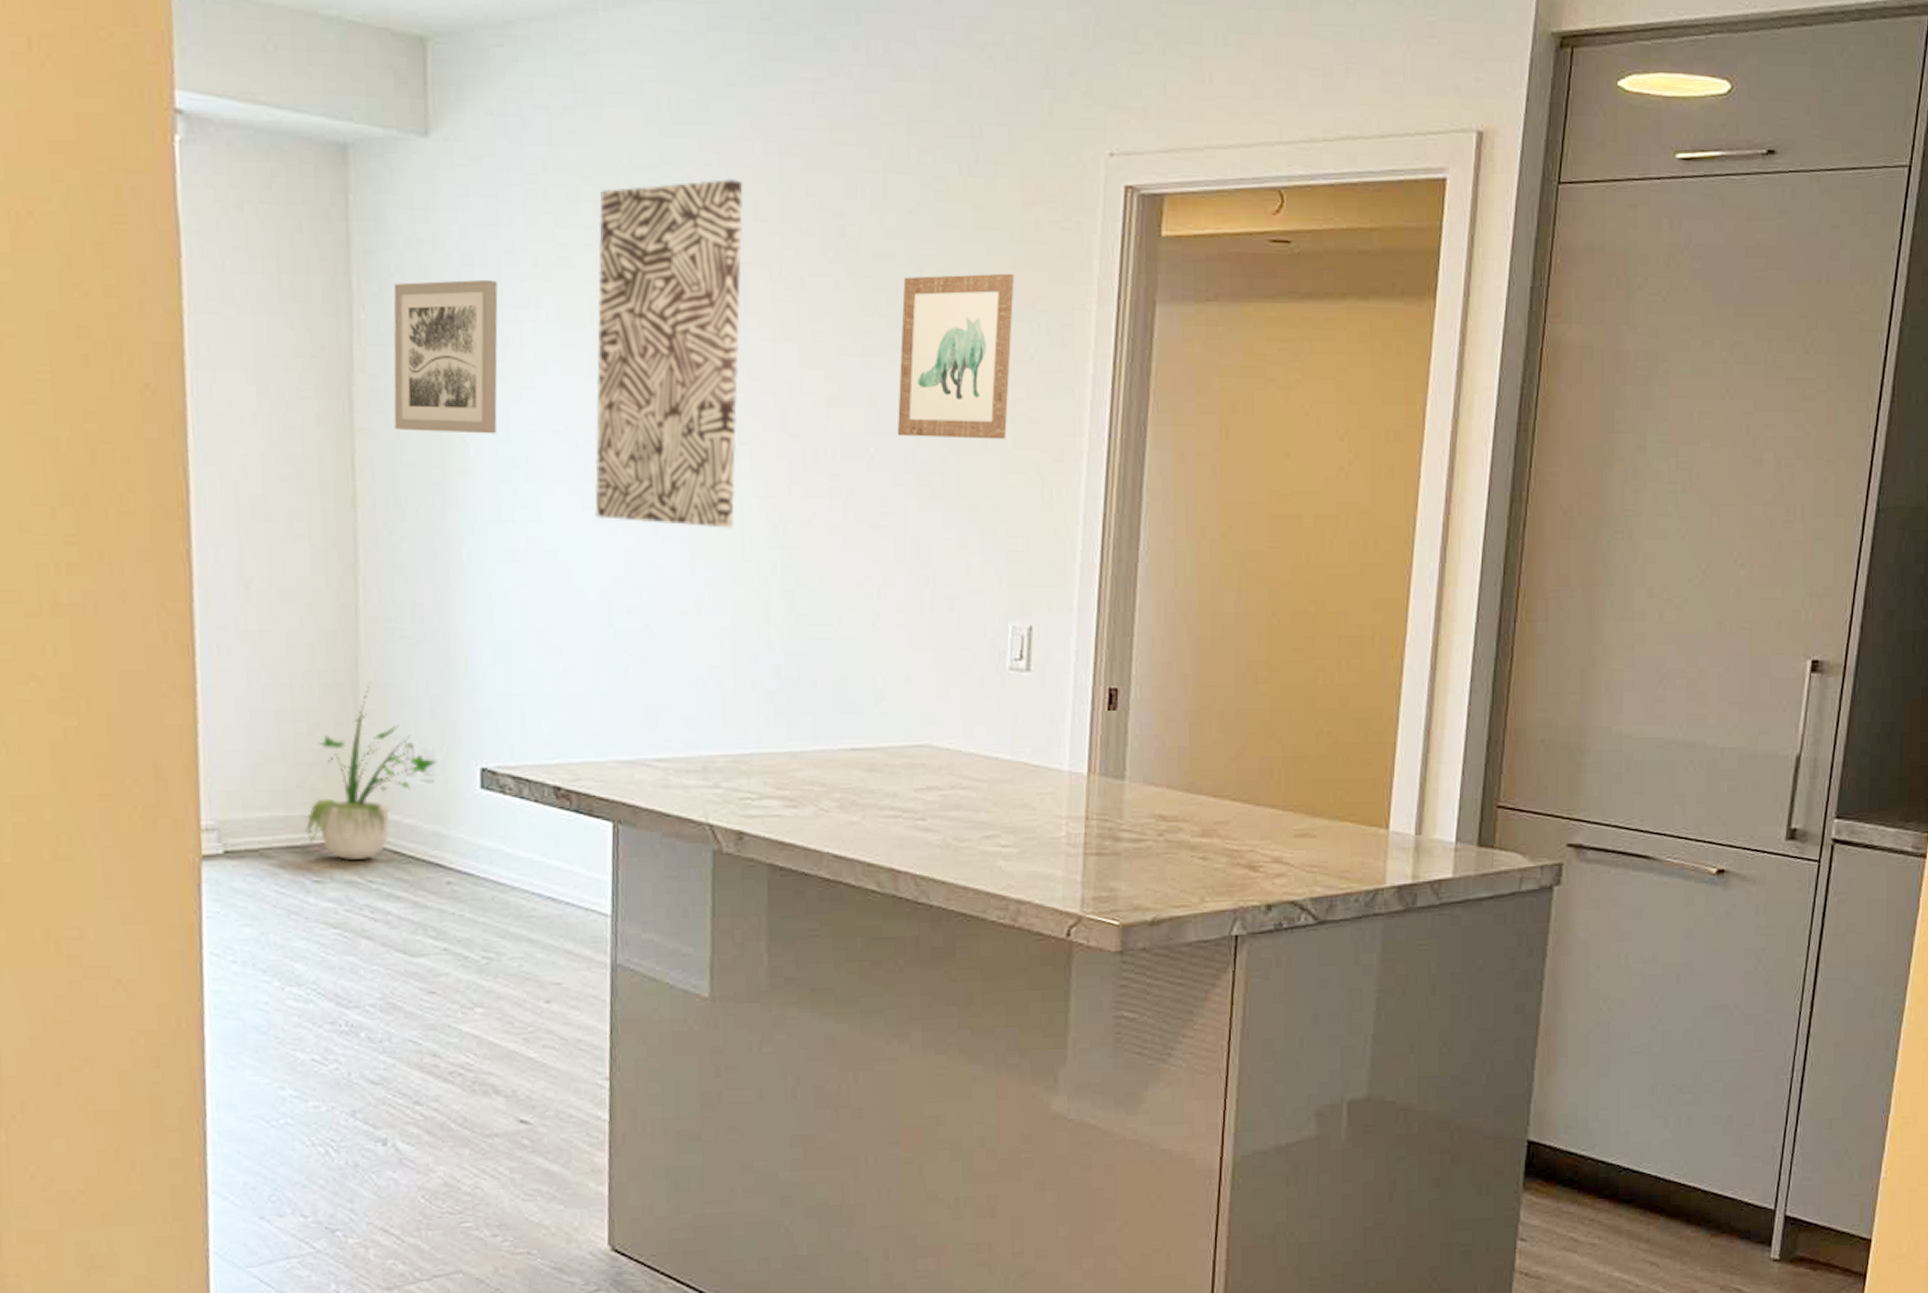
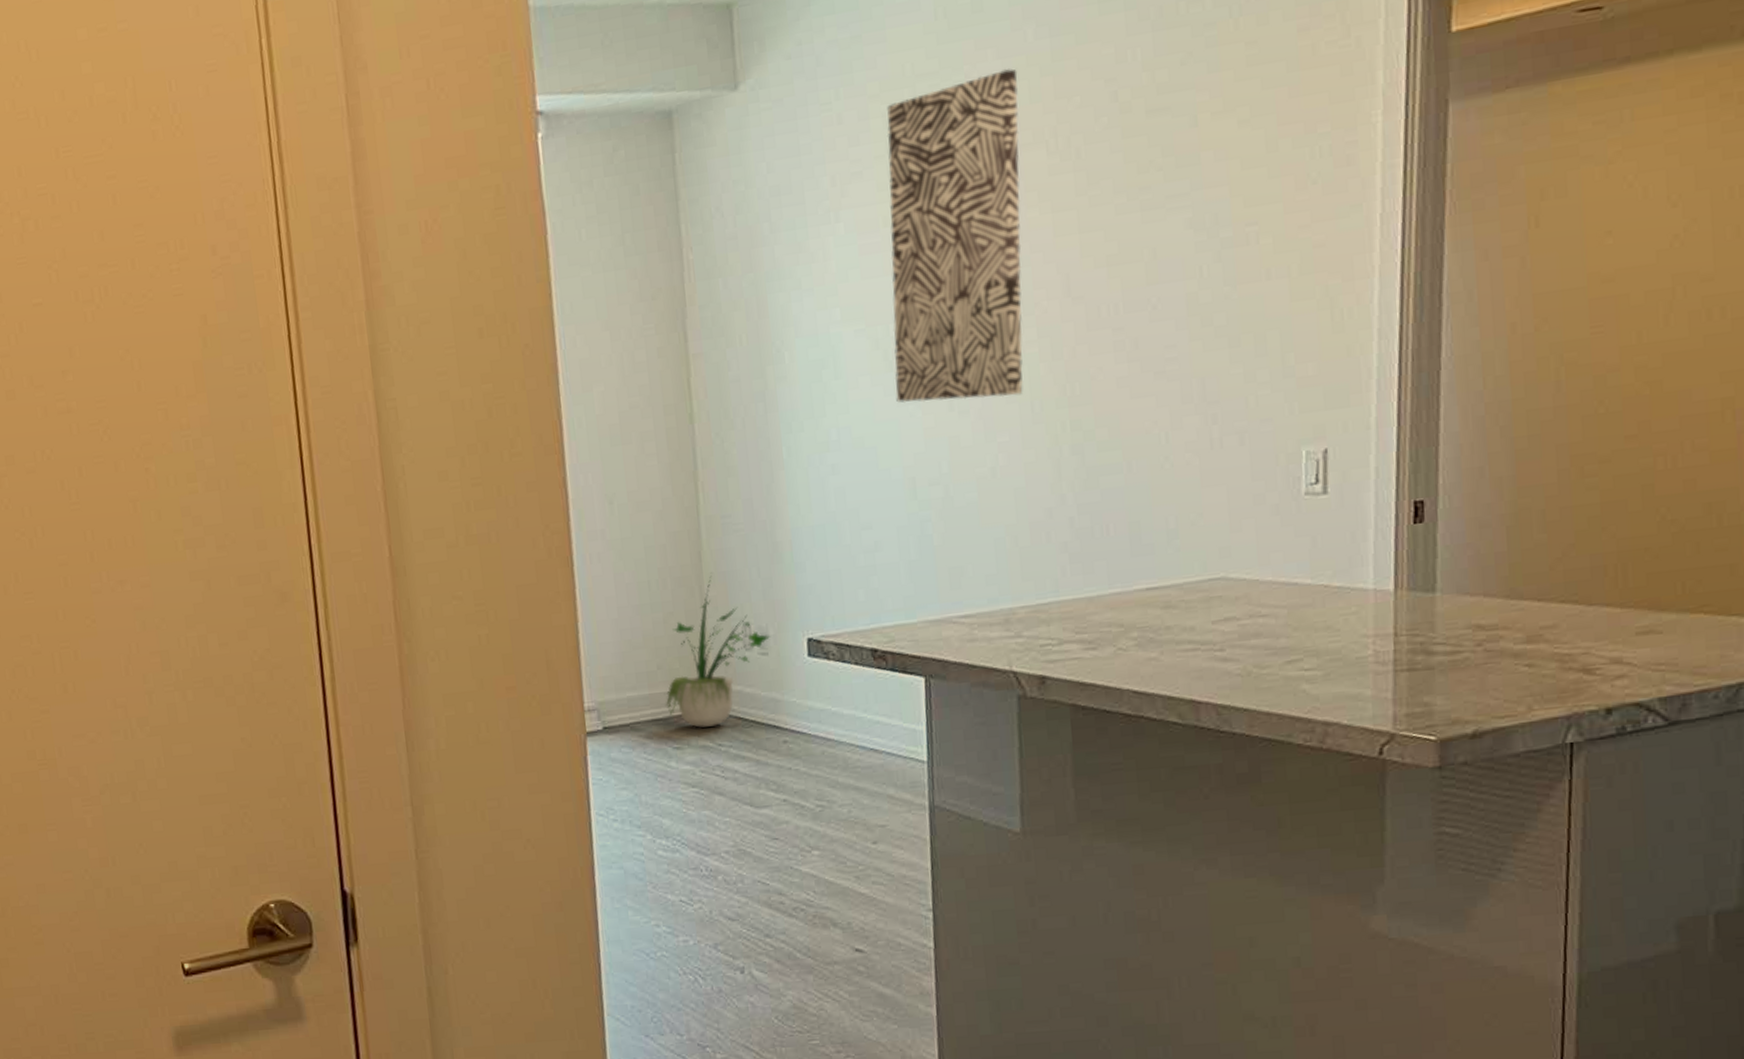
wall art: present [393,279,498,434] -> none [715,204,807,351]
wall art: present [897,273,1014,440] -> none [1177,102,1293,283]

